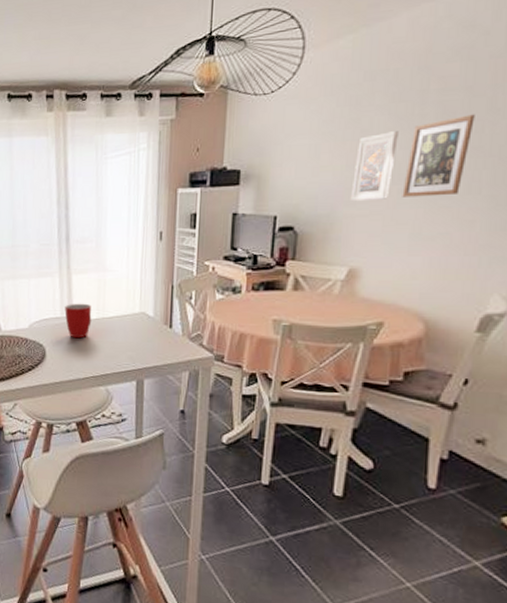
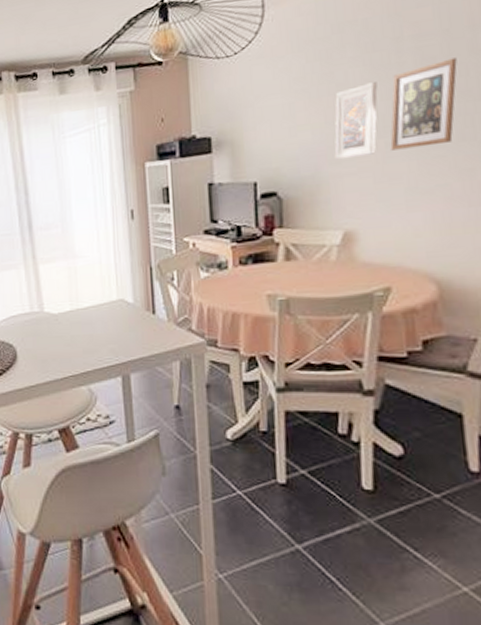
mug: present [64,303,92,339] -> none [34,294,65,335]

